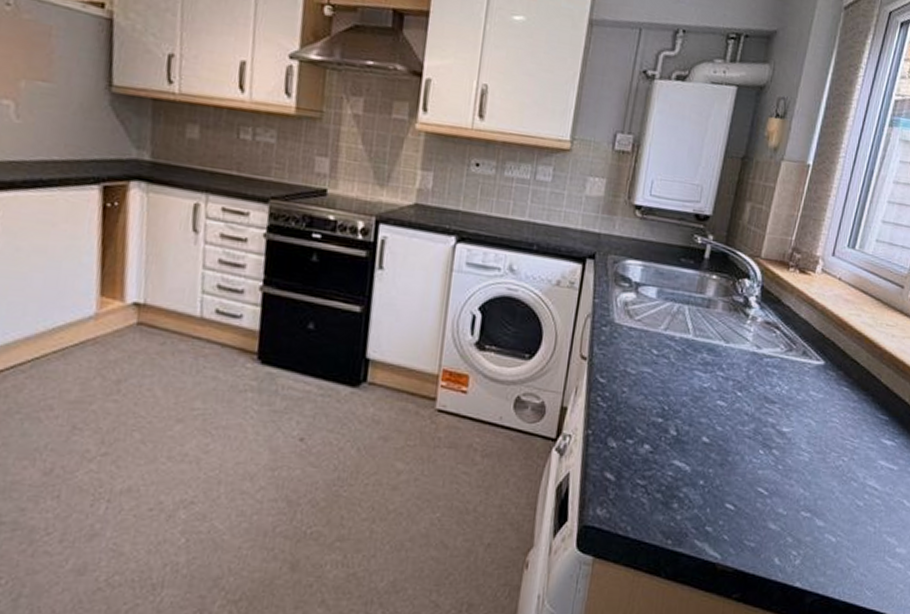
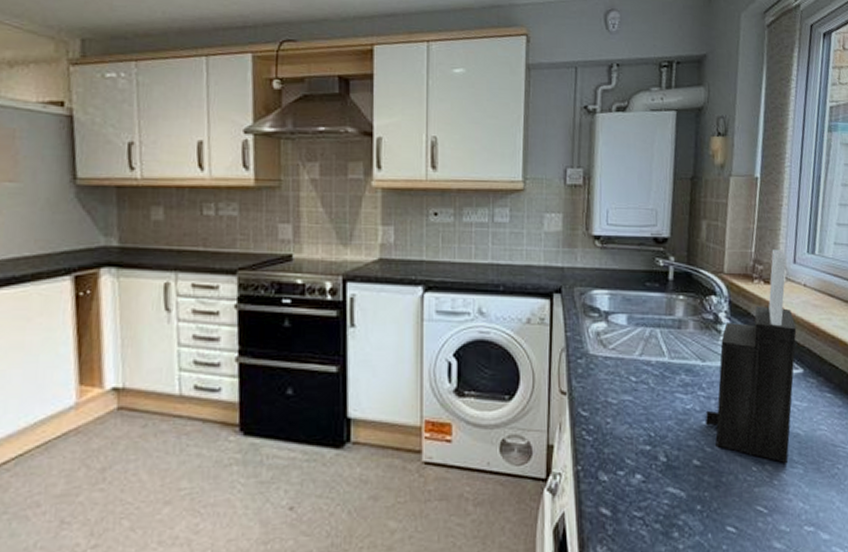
knife block: none [719,239,826,451] -> present [705,249,797,464]

